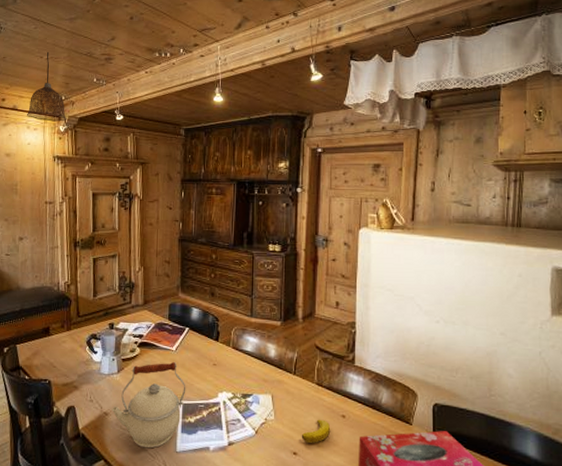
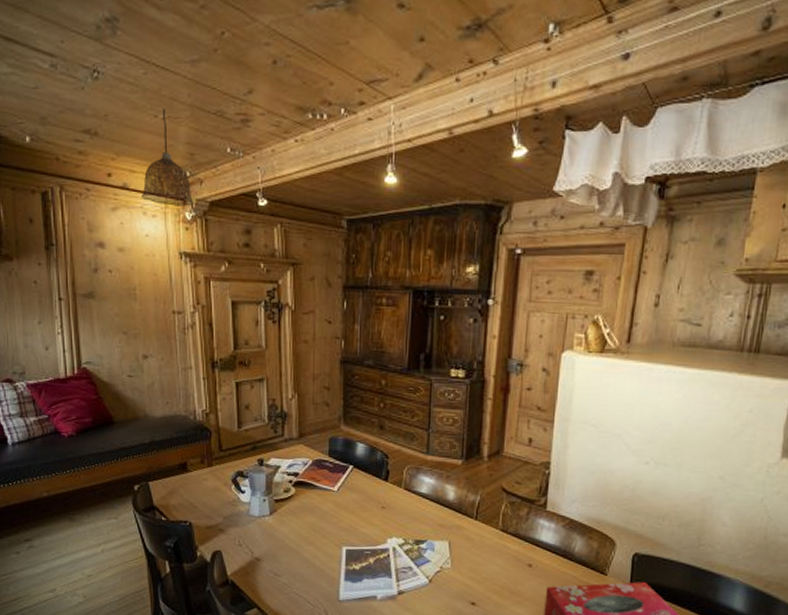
kettle: present [111,362,186,449] -> none [264,504,350,597]
banana: present [301,419,330,443] -> none [481,568,514,593]

